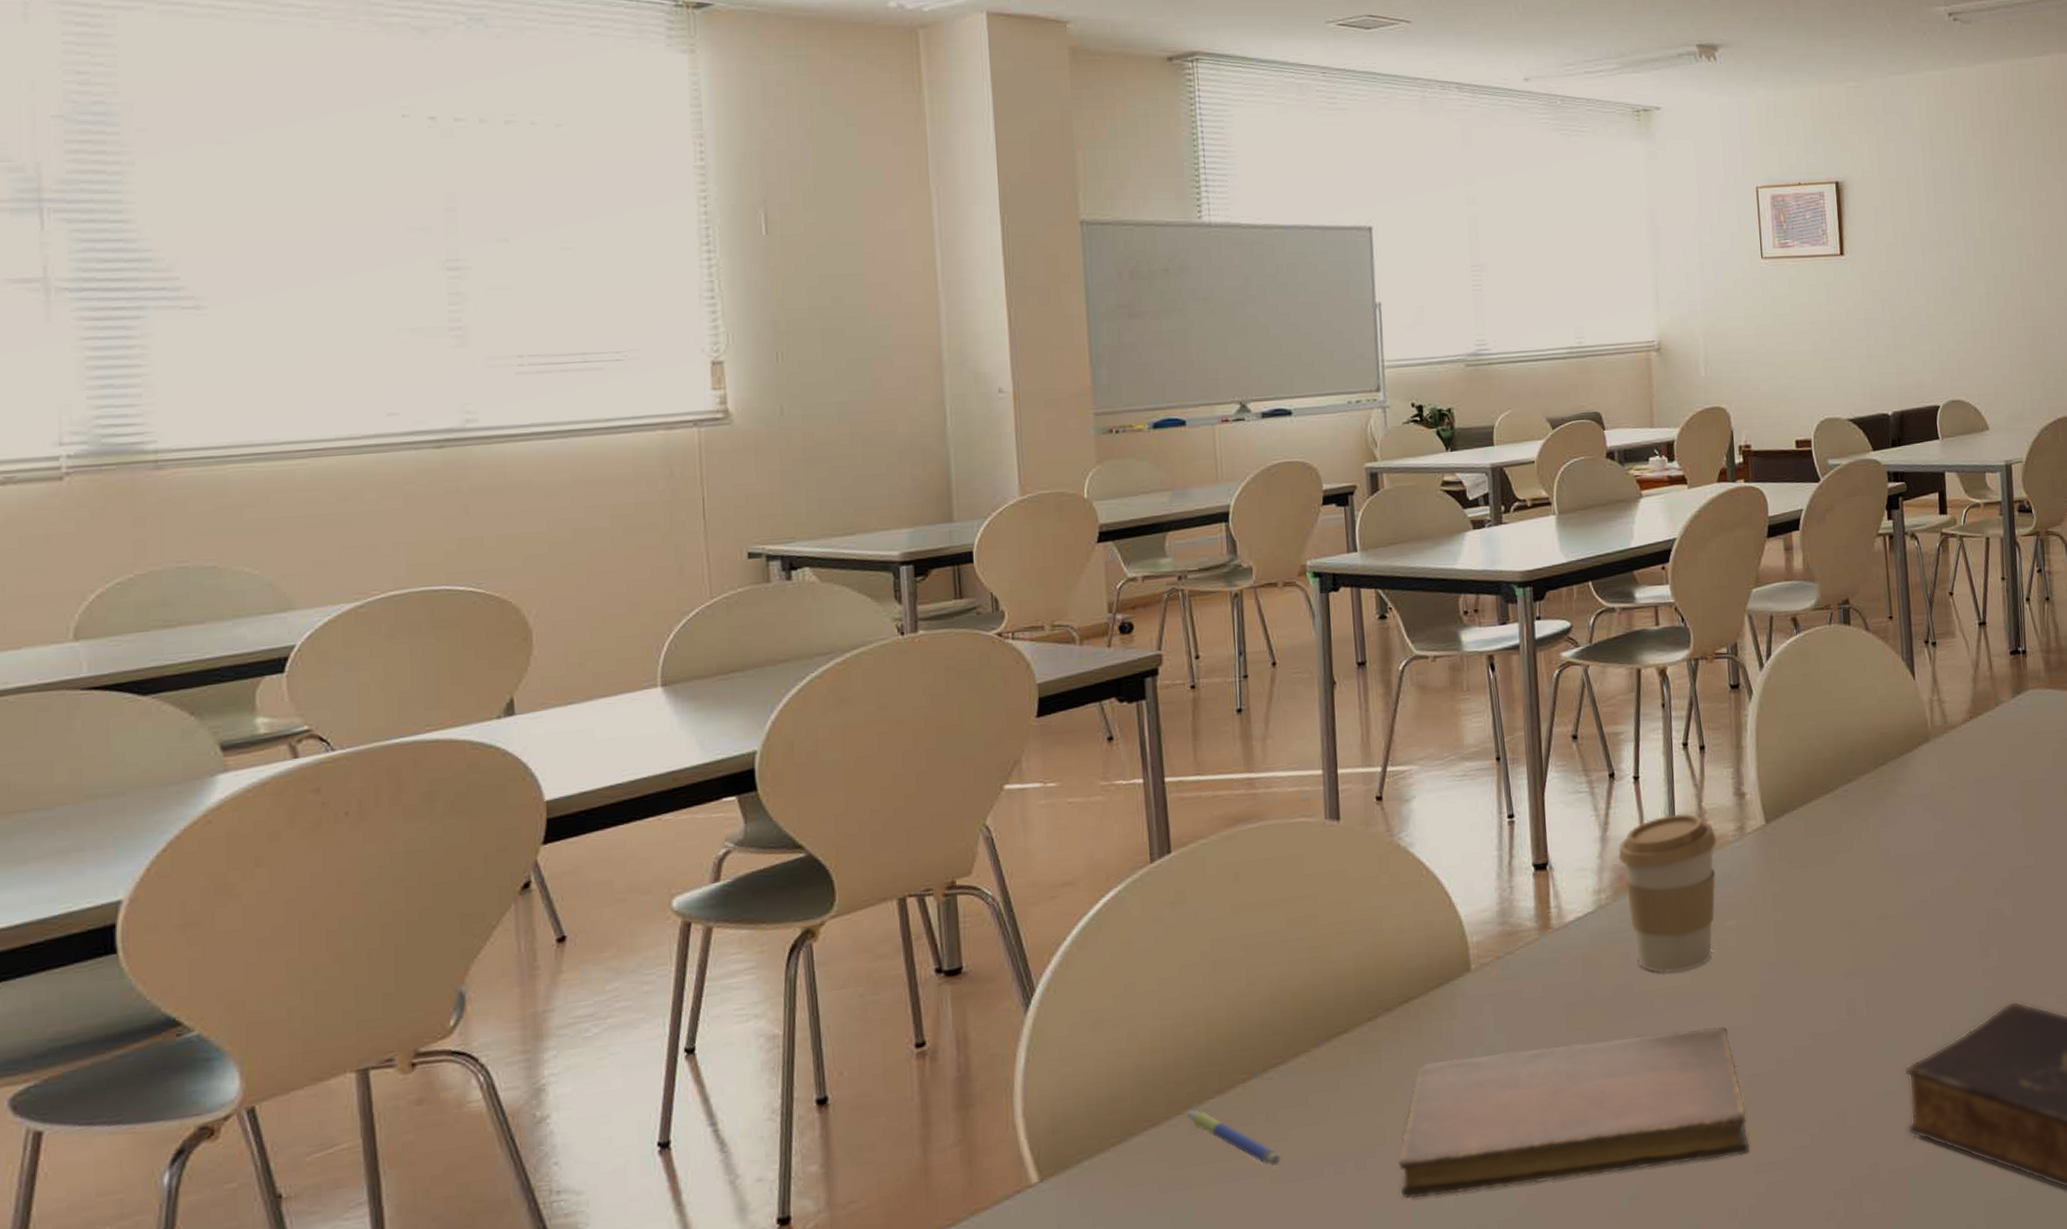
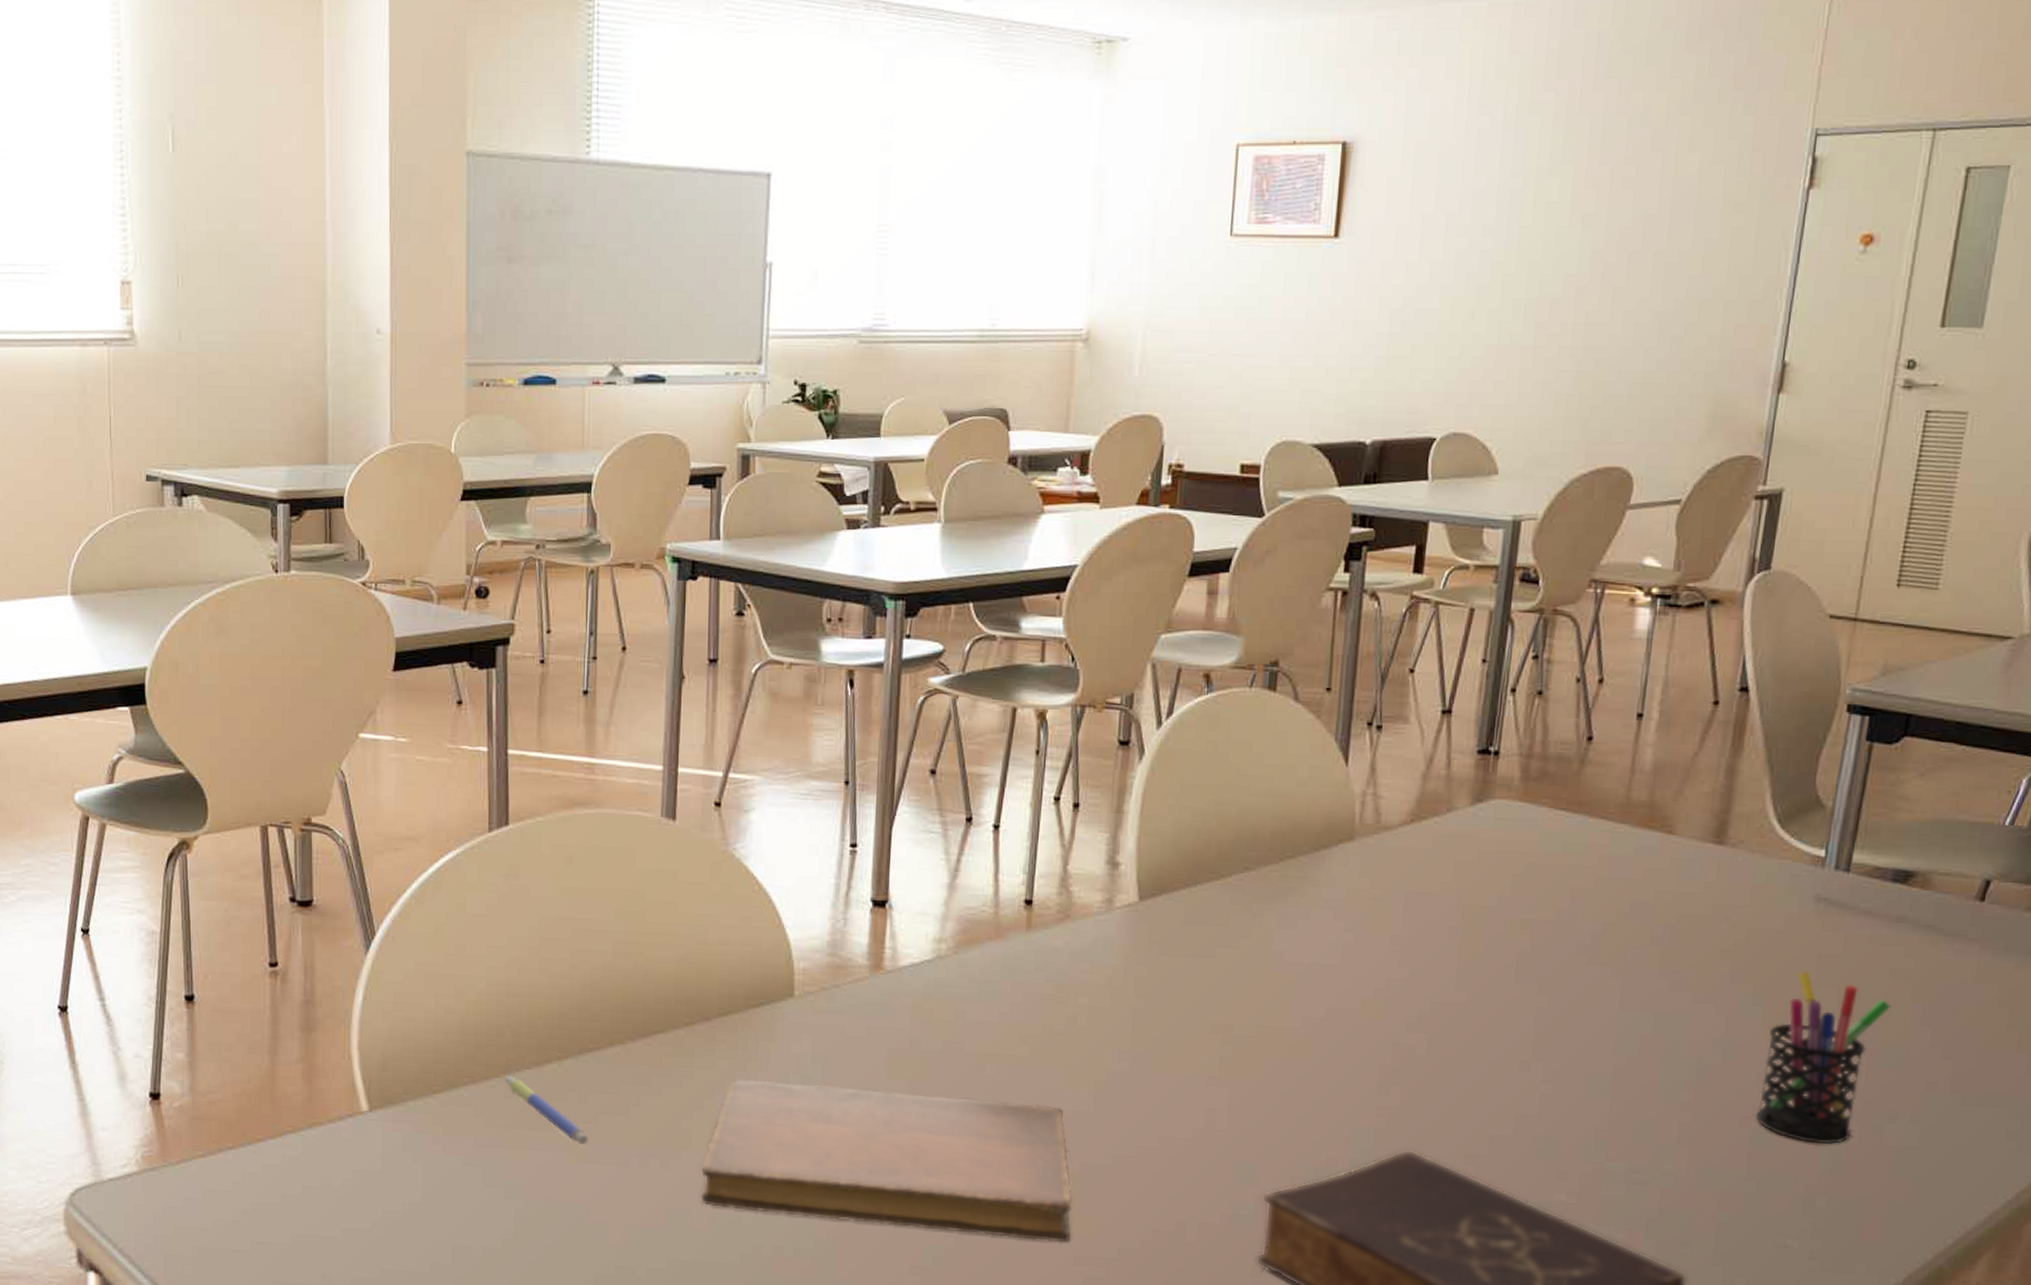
coffee cup: present [1618,813,1717,973] -> none [965,872,1080,1041]

